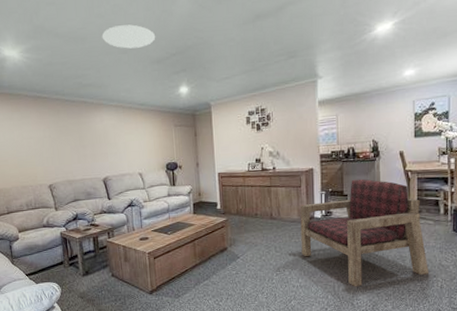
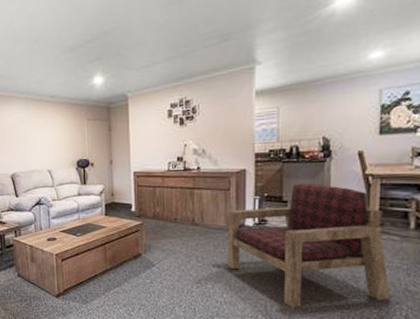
ceiling light: present [101,24,156,49] -> none [12,10,70,37]

